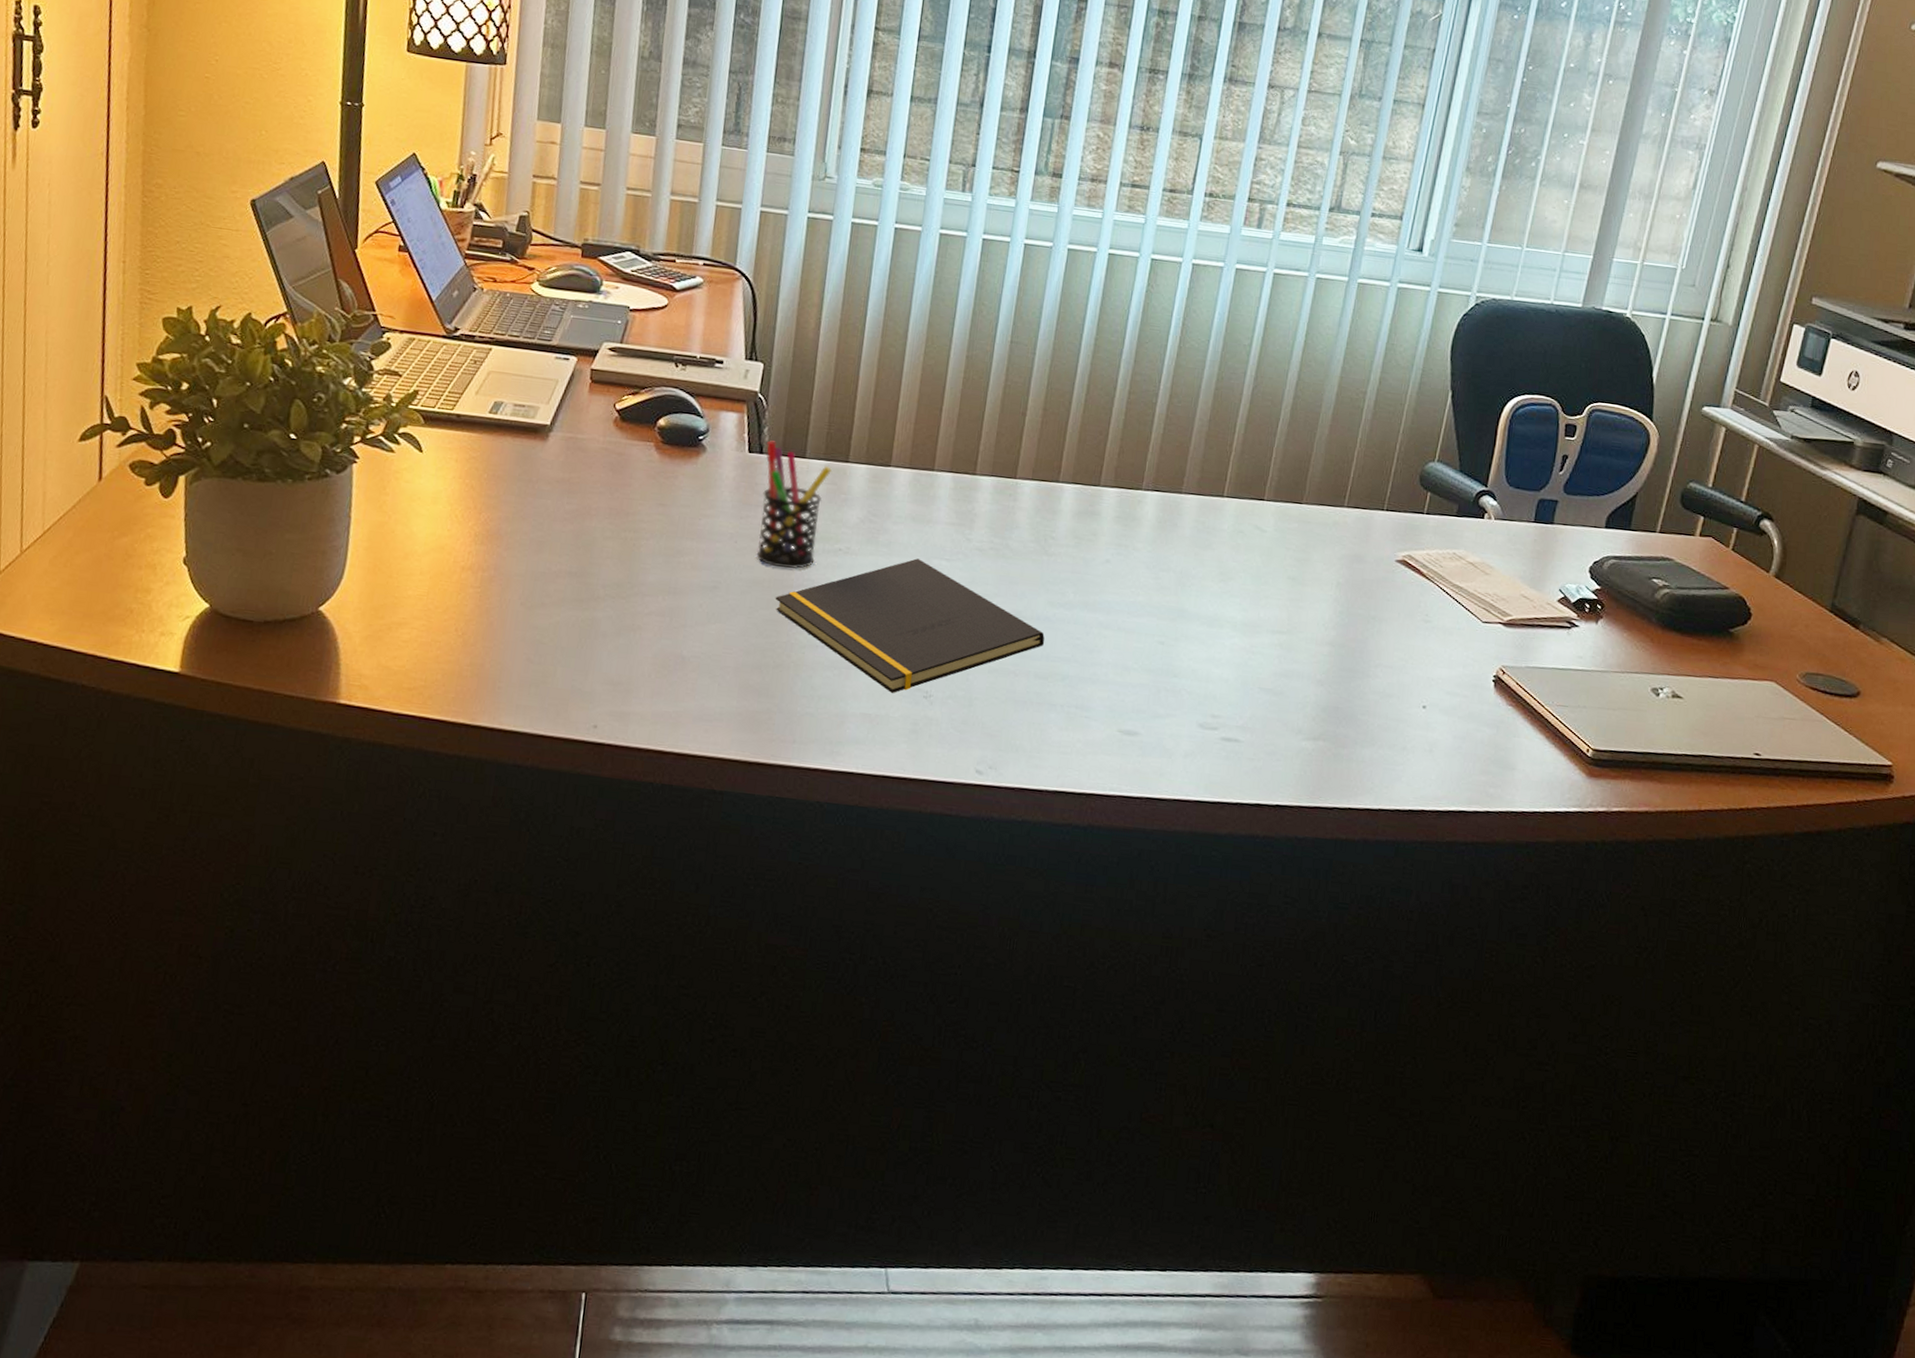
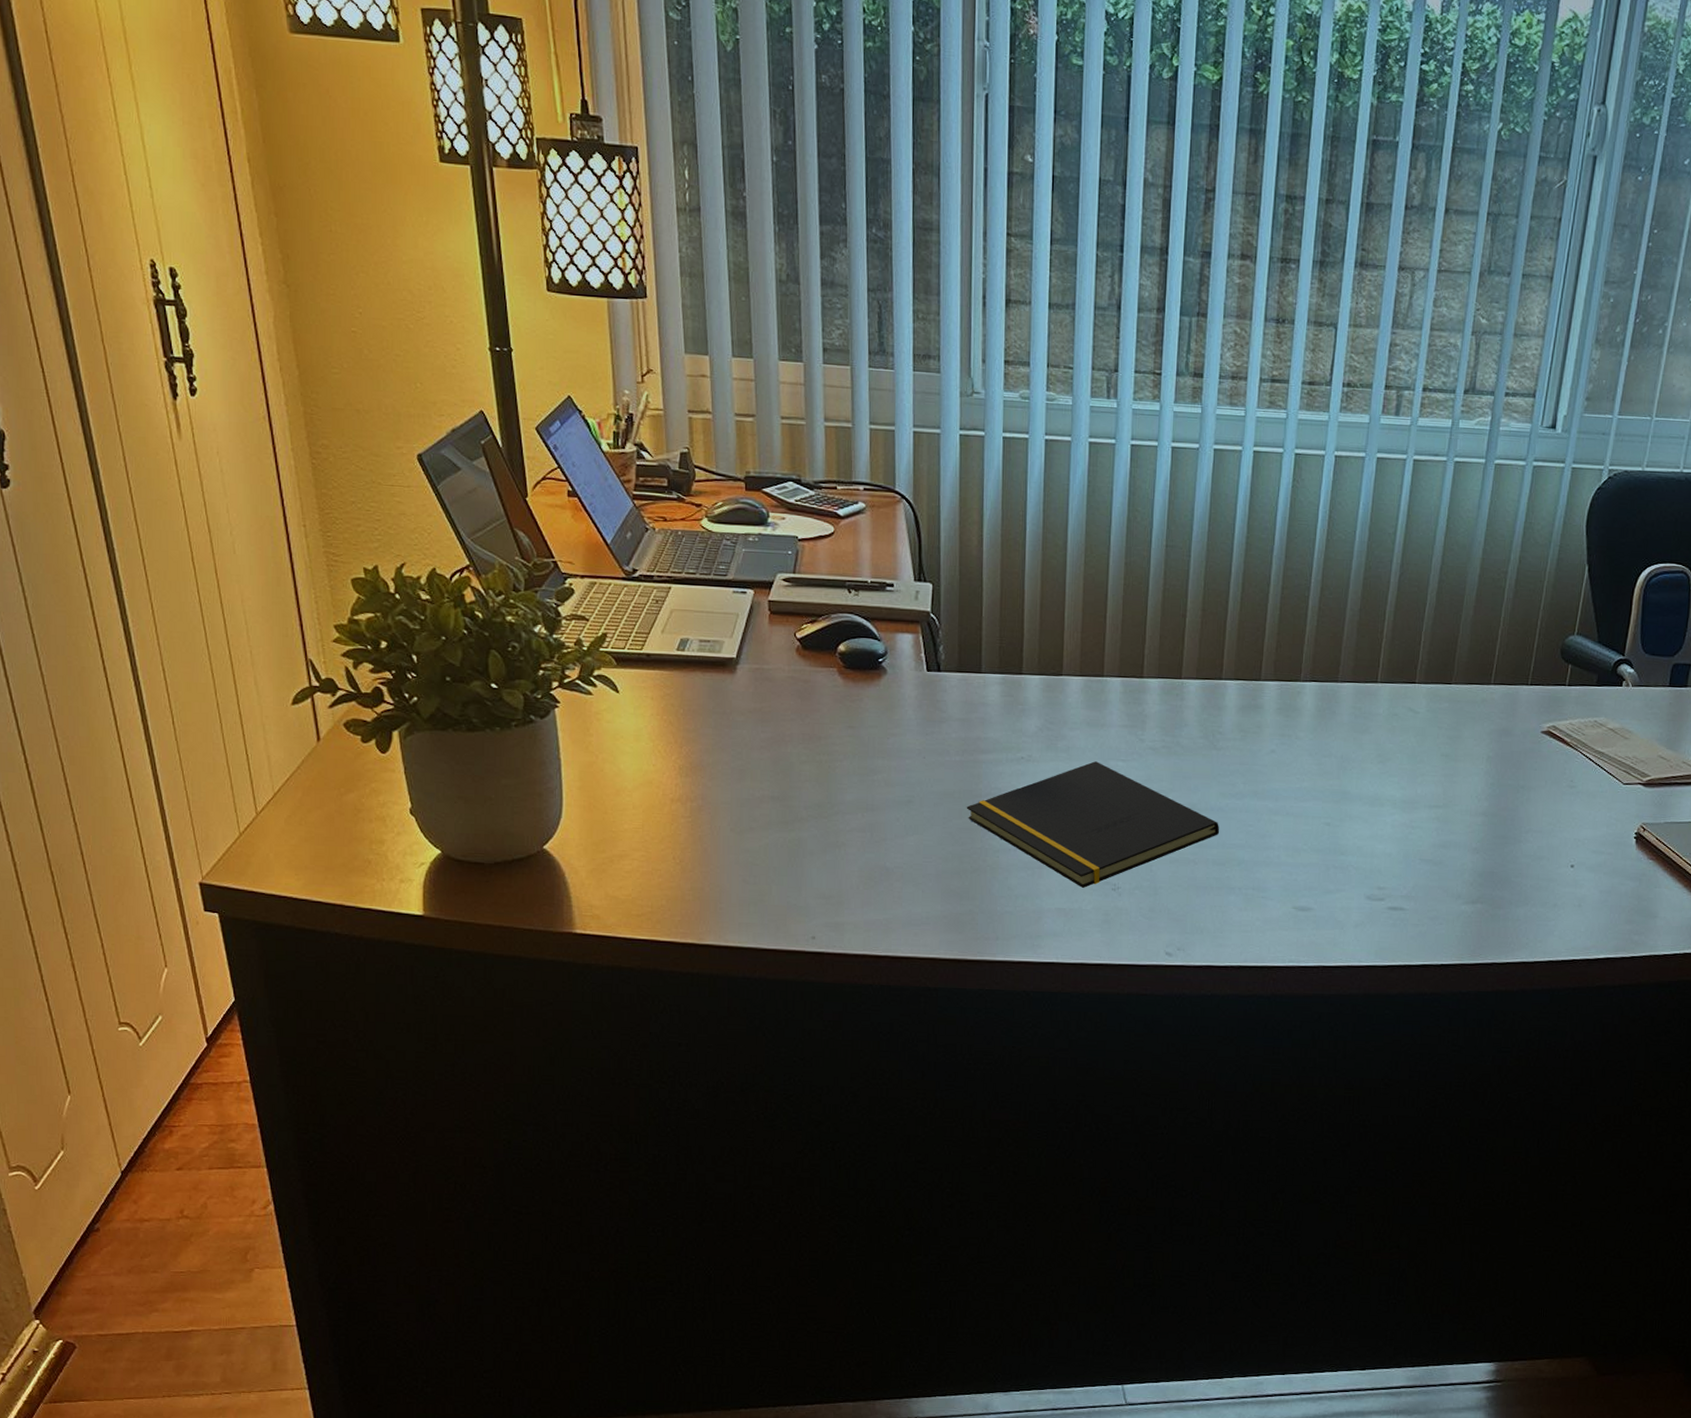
pen holder: present [756,440,833,569] -> none [944,658,1008,779]

